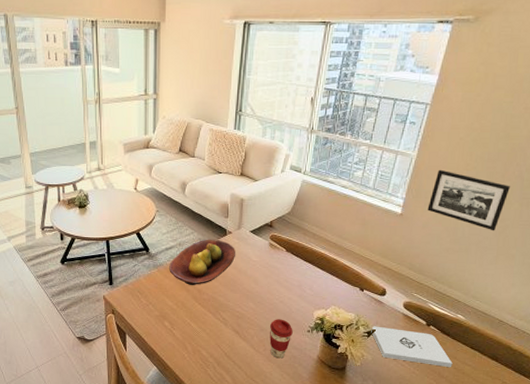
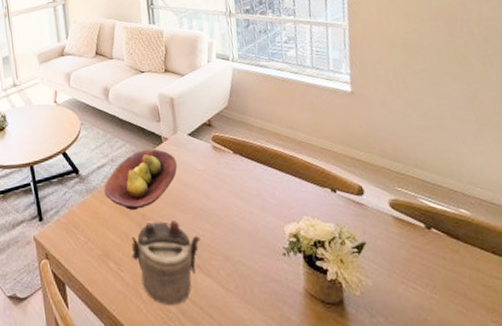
teapot: none [184,296,243,358] -> present [131,220,201,306]
coffee cup: present [269,319,293,359] -> none [235,241,266,298]
notepad: present [371,326,453,368] -> none [360,236,478,286]
picture frame: present [427,169,510,231] -> none [377,36,466,99]

